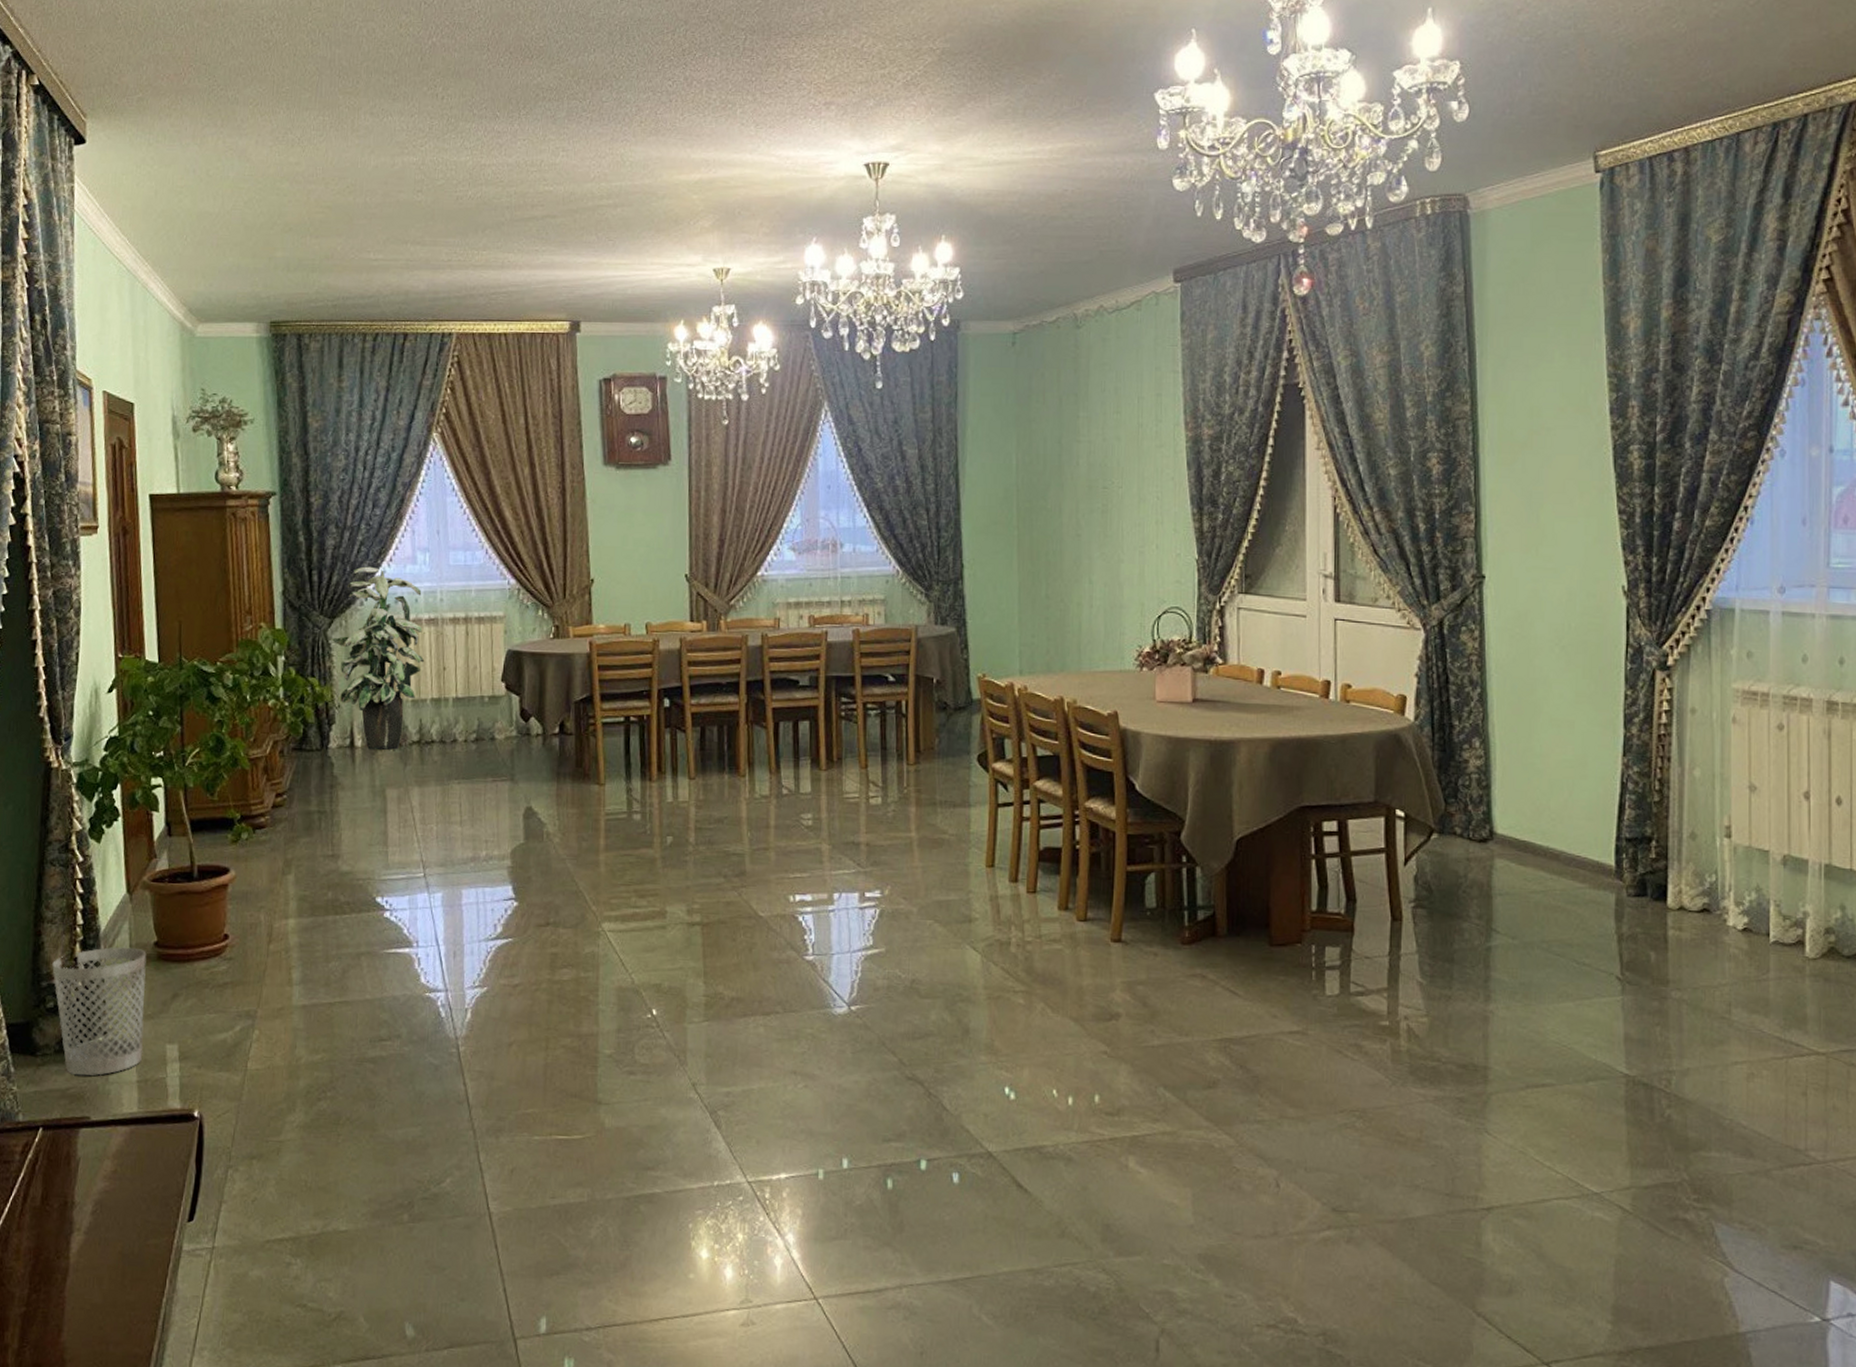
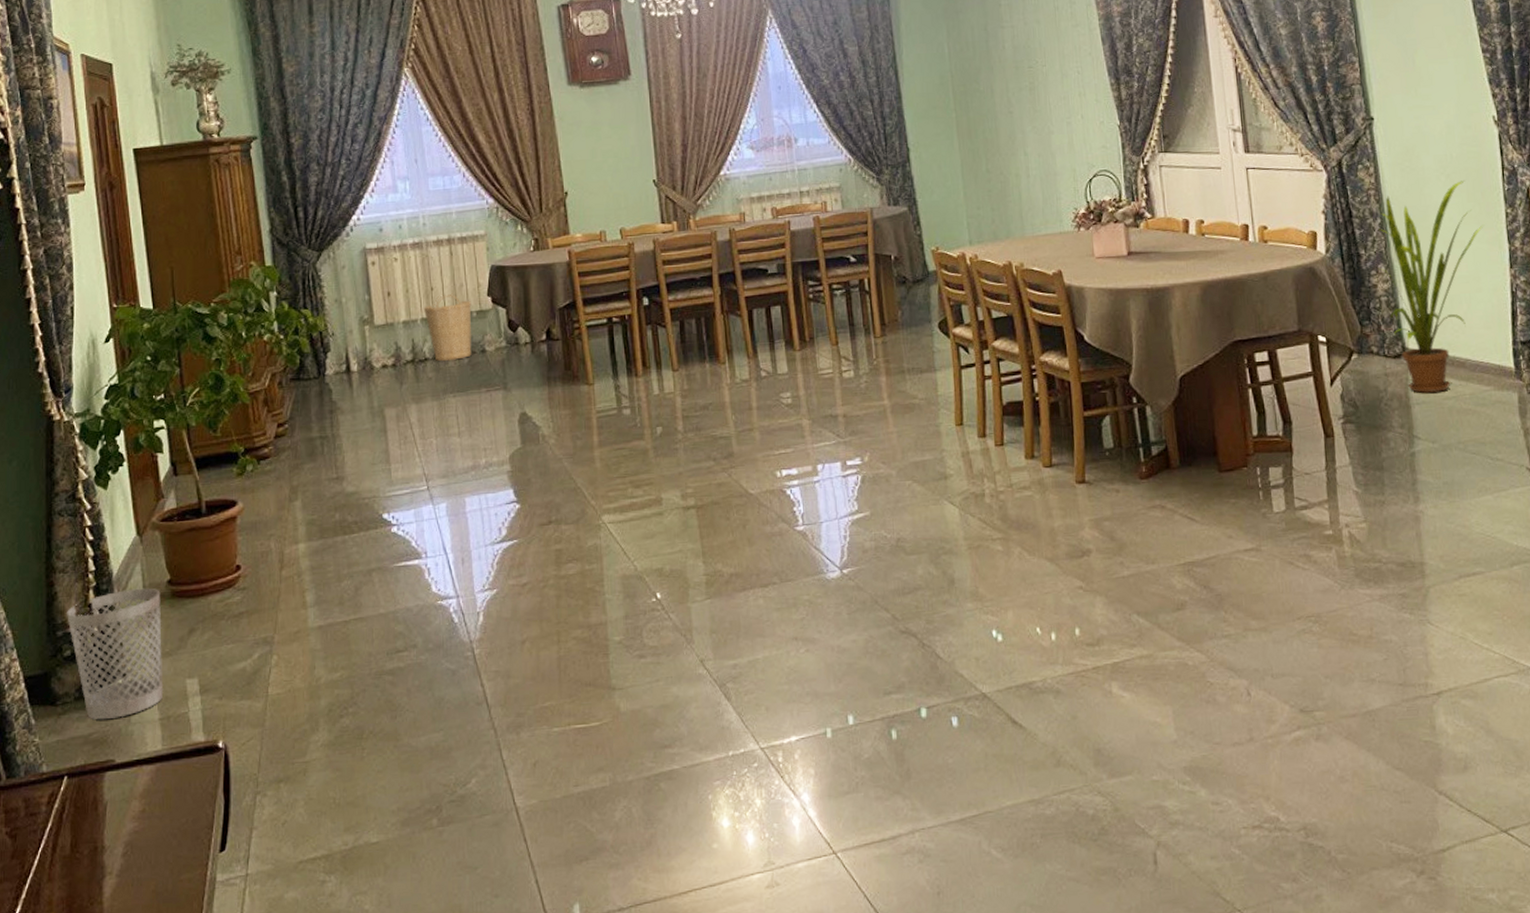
indoor plant: present [331,566,425,751] -> none [320,199,412,373]
basket: none [434,675,484,746] -> present [423,293,472,362]
house plant: none [1471,654,1598,884] -> present [1377,180,1484,393]

